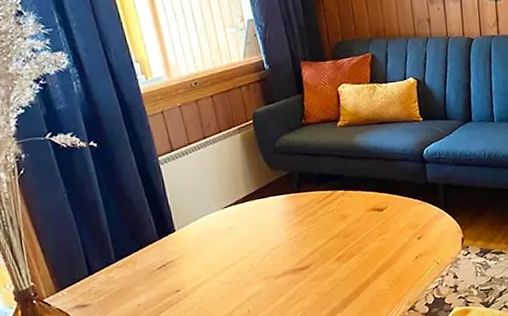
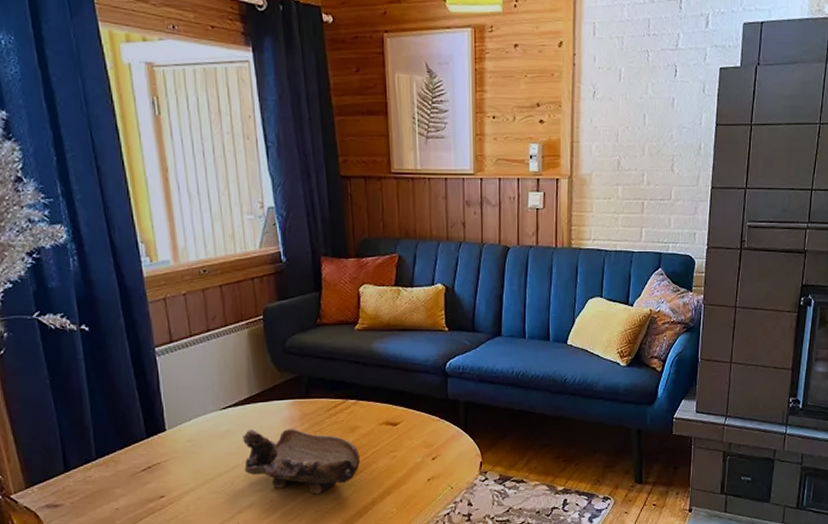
bowl: none [245,221,353,279] -> present [243,429,360,495]

